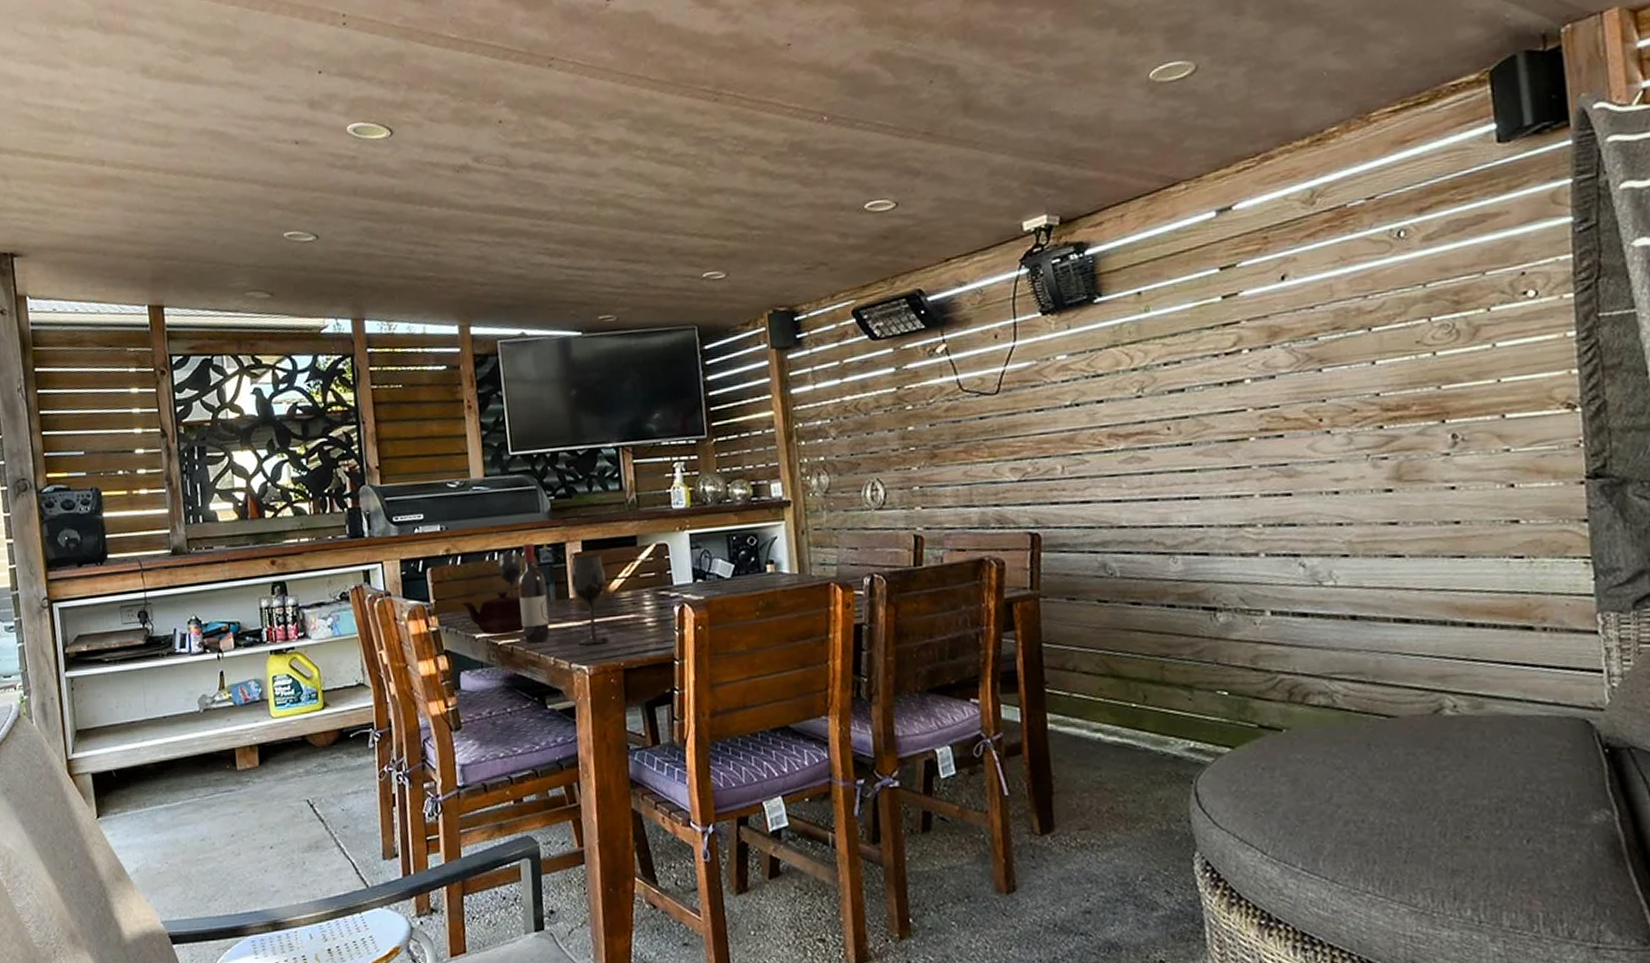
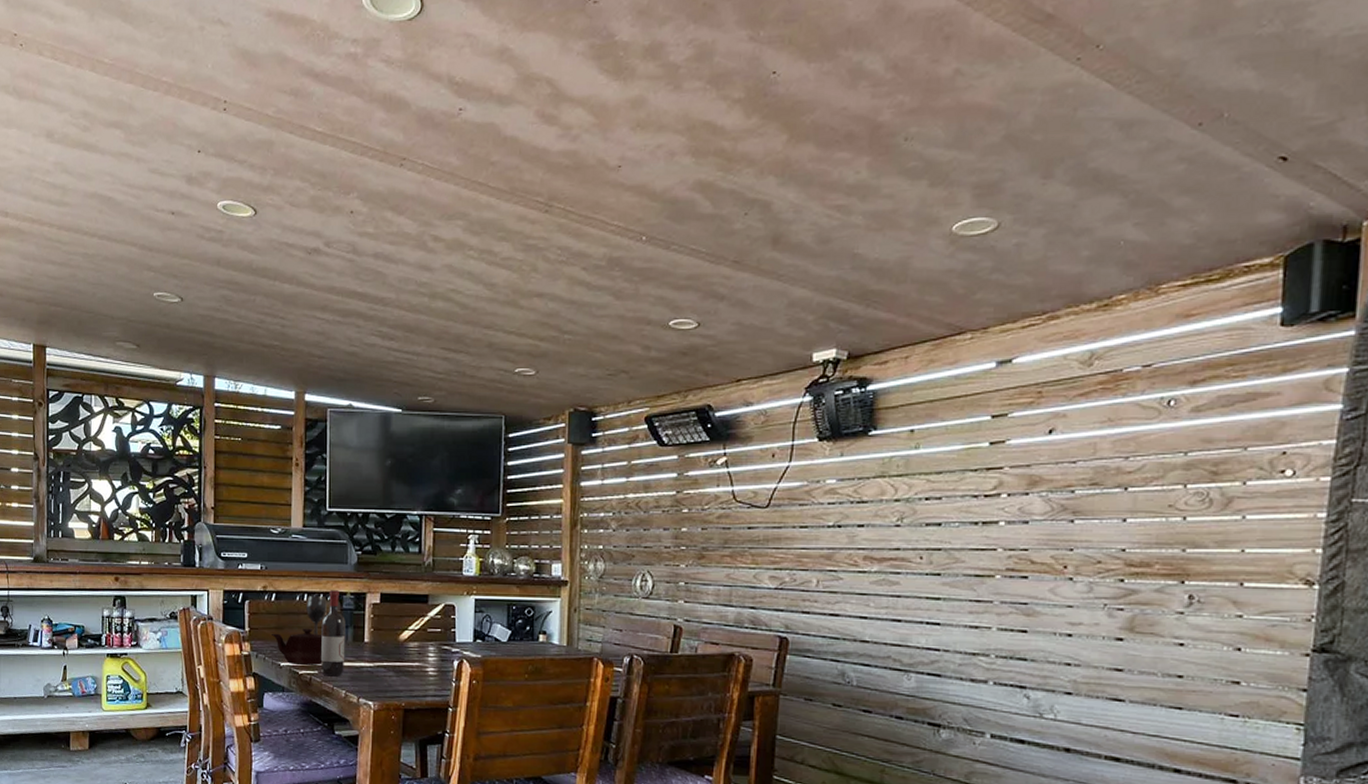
wine glass: present [571,554,610,646] -> none [367,606,398,685]

